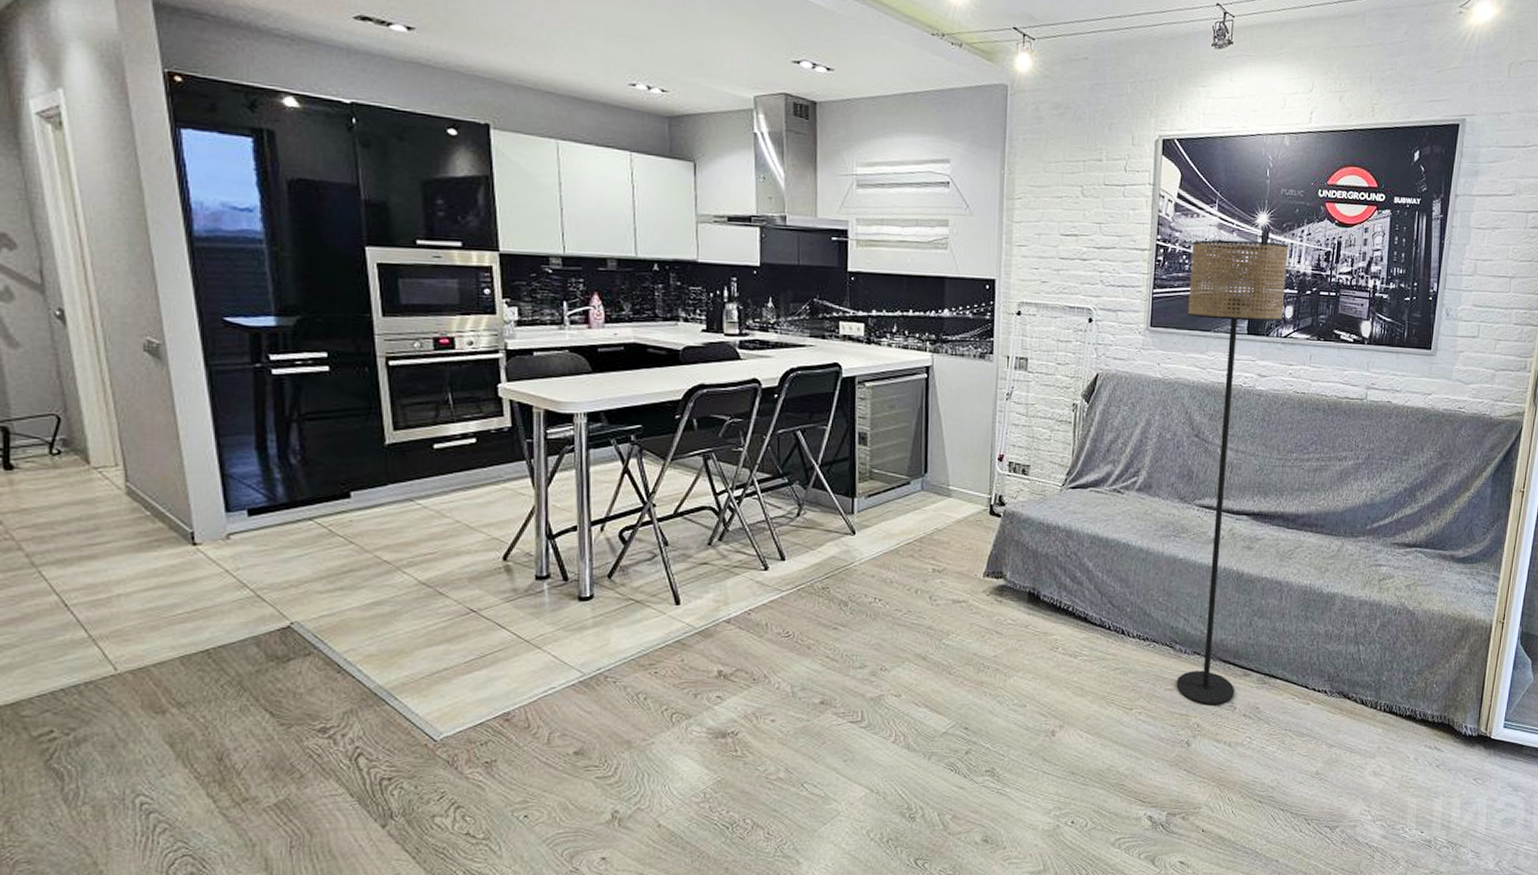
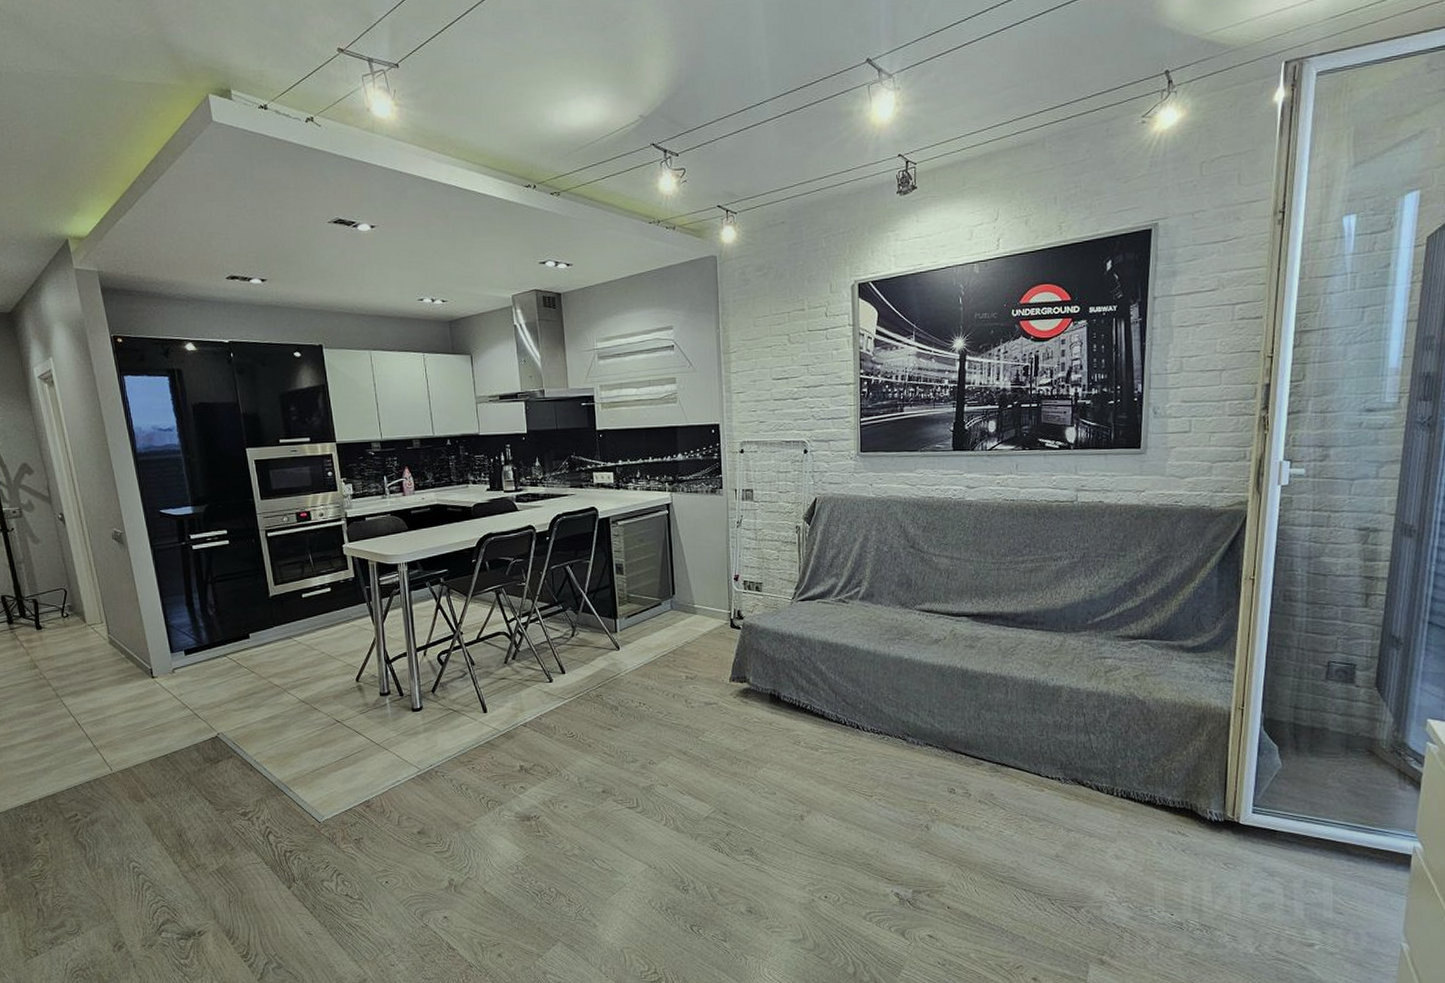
floor lamp: present [1176,239,1289,705] -> none [894,363,987,792]

